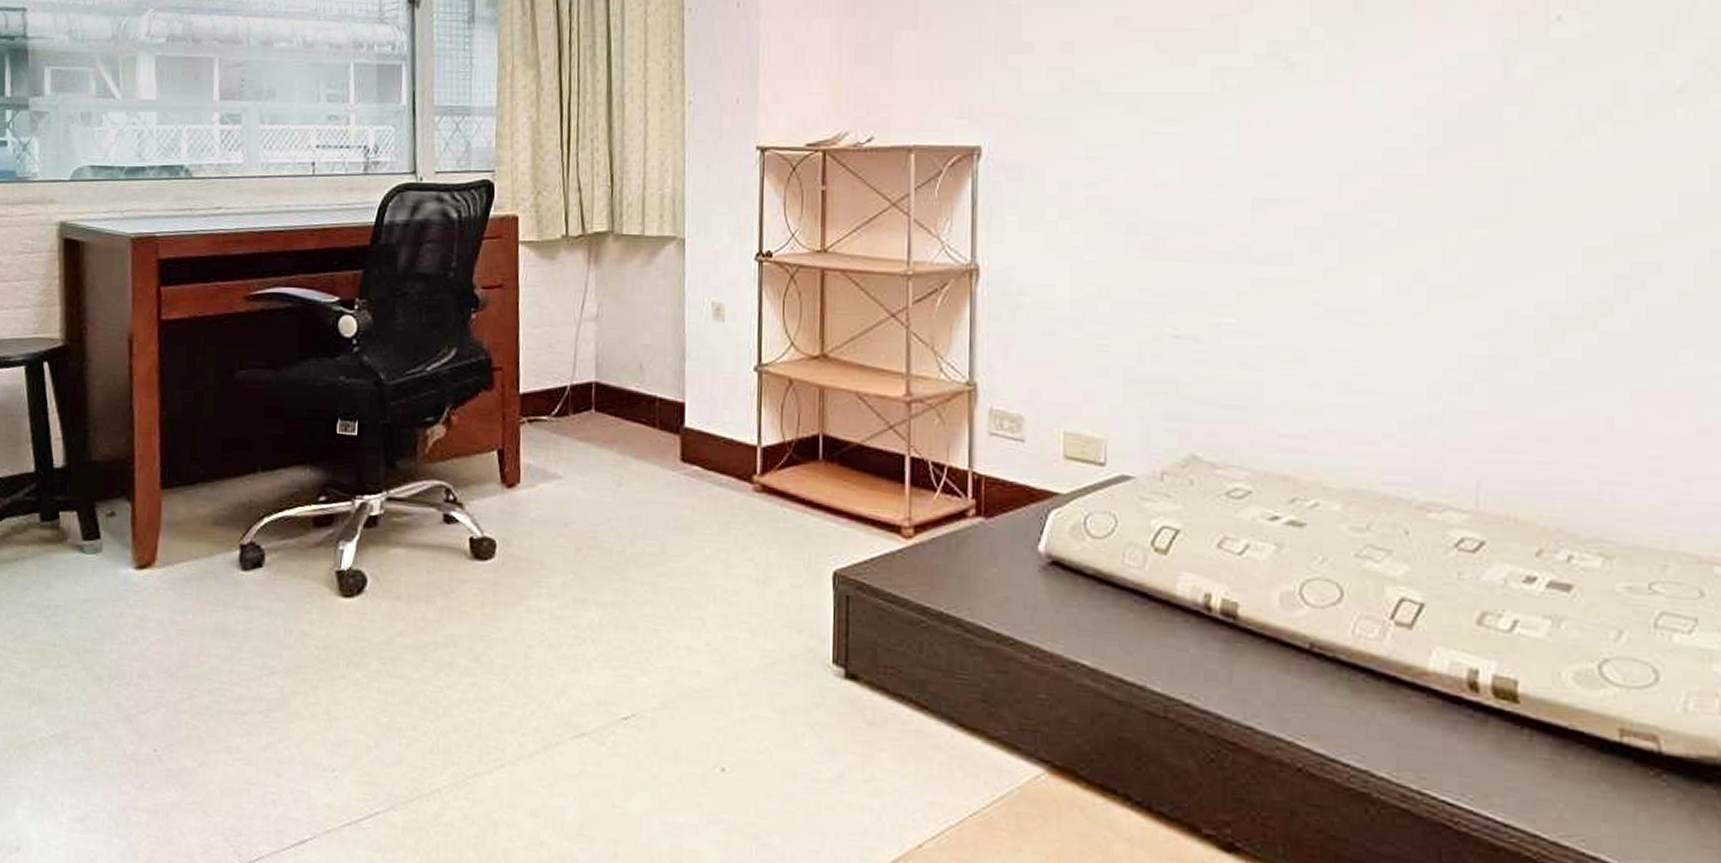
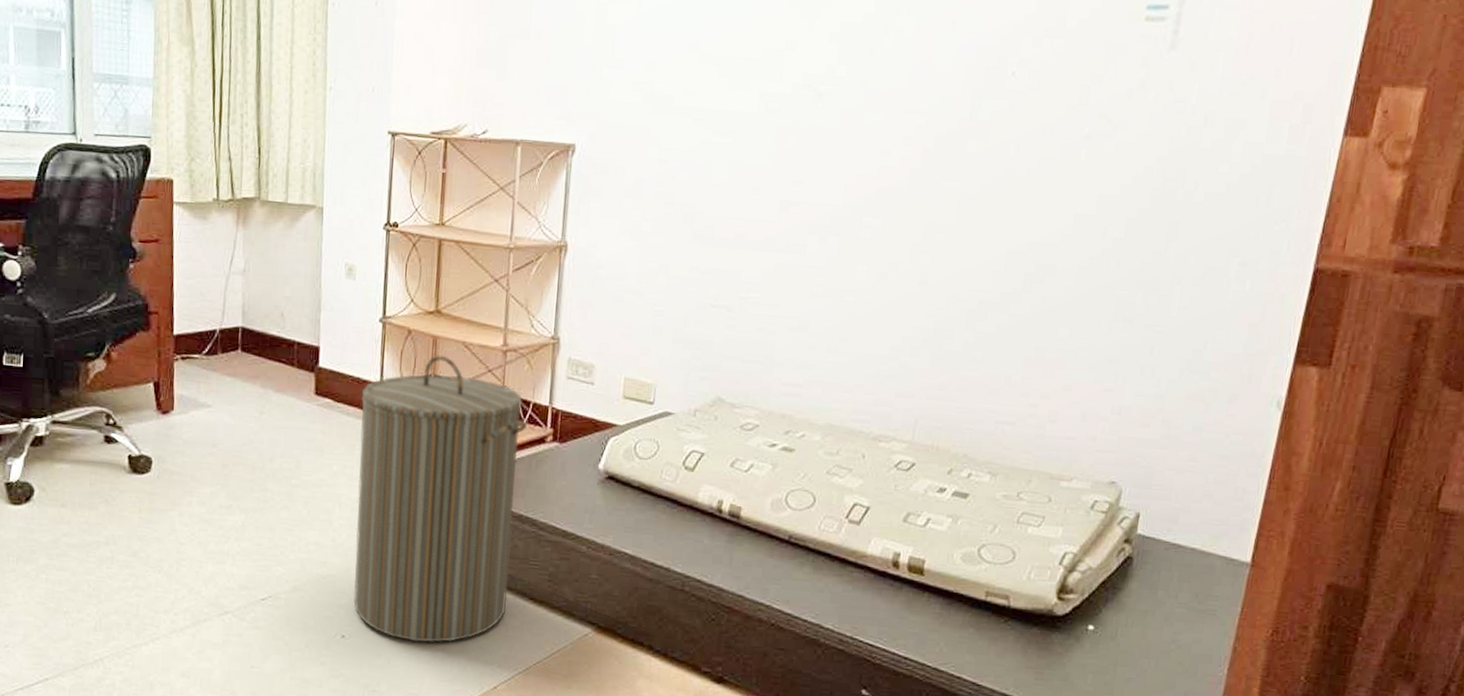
laundry hamper: none [734,409,941,782] -> present [353,355,527,643]

